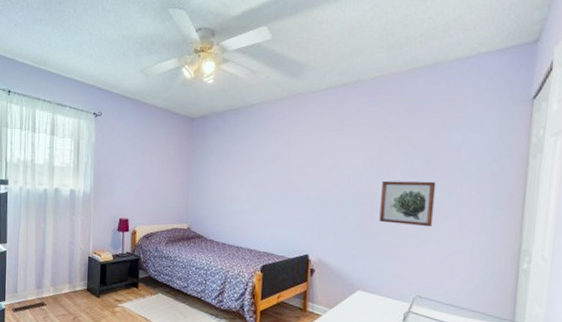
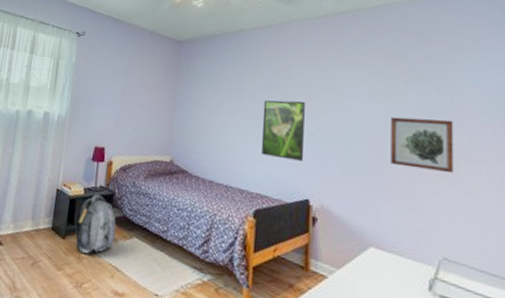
backpack: none [107,260,144,308] -> present [74,194,117,253]
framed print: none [268,170,307,223] -> present [261,100,305,161]

